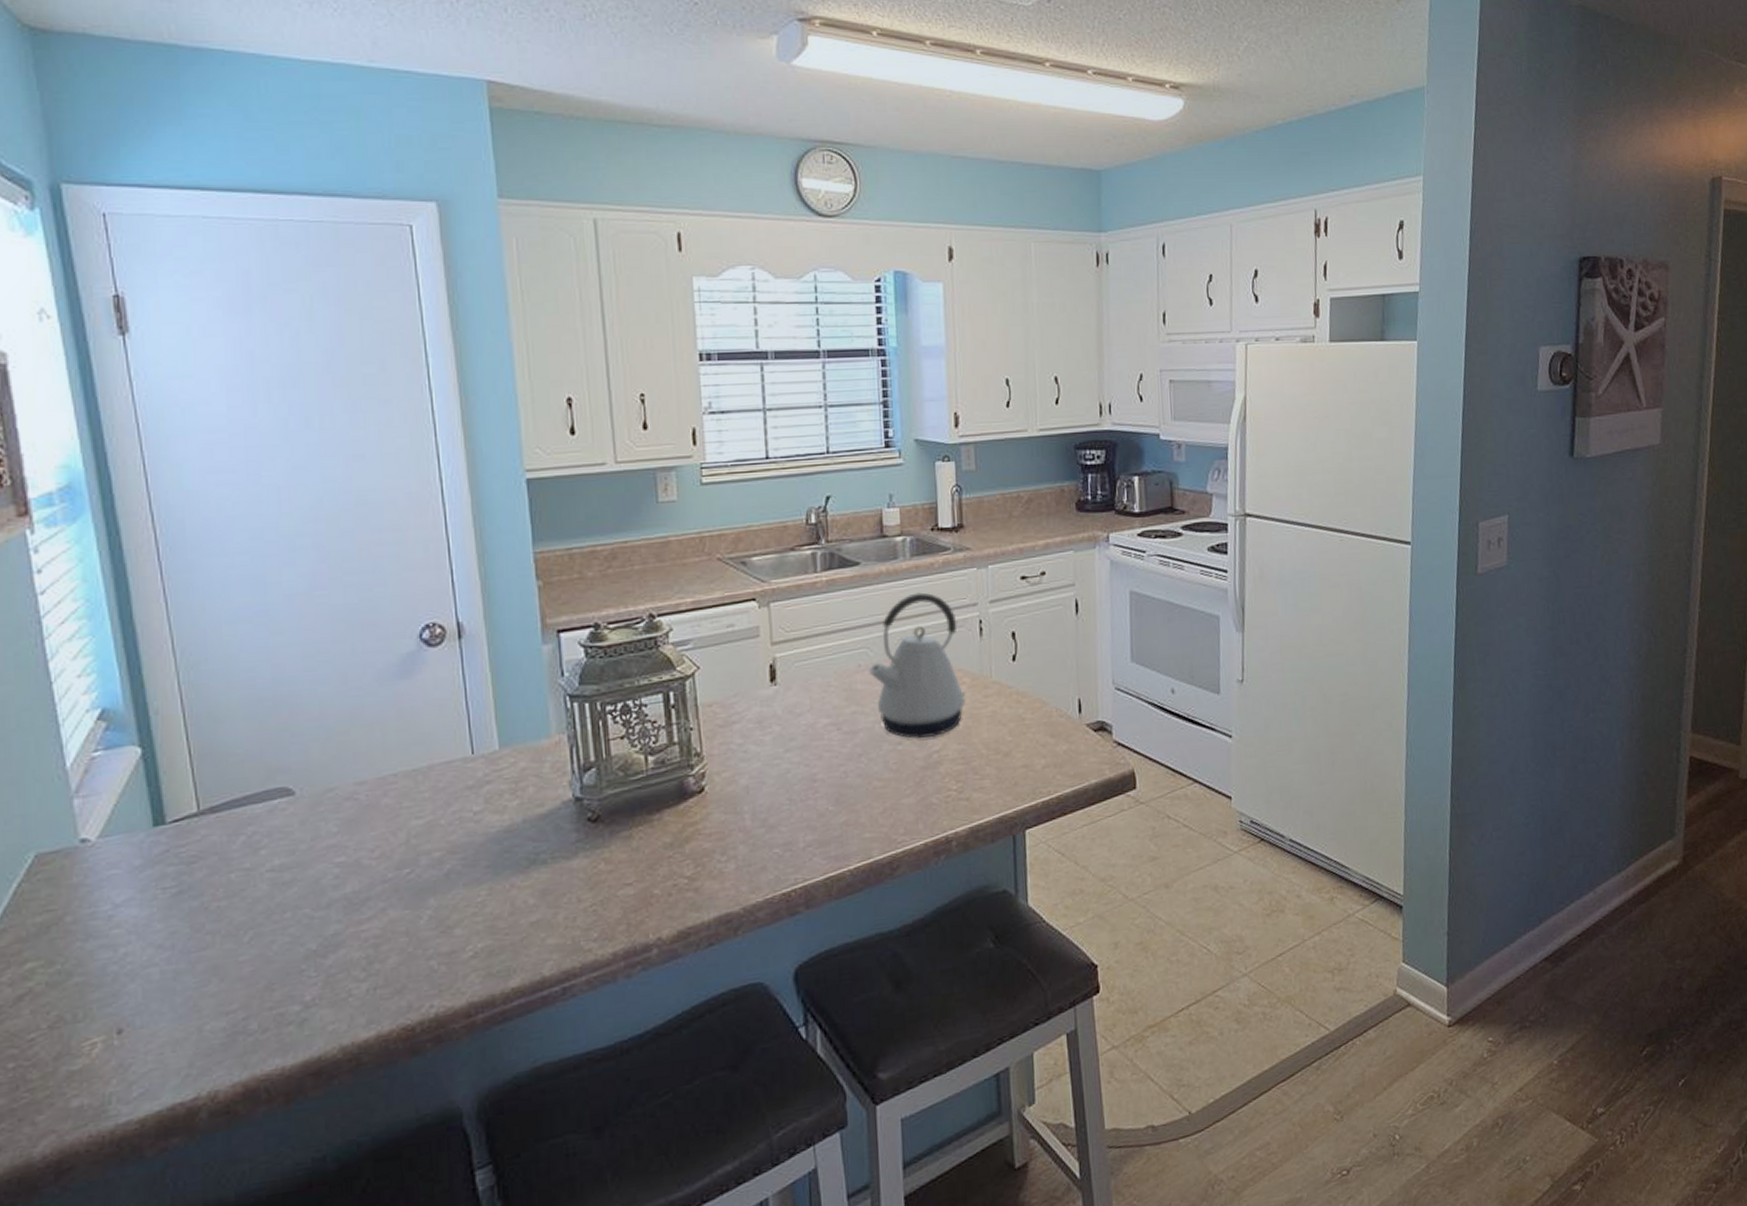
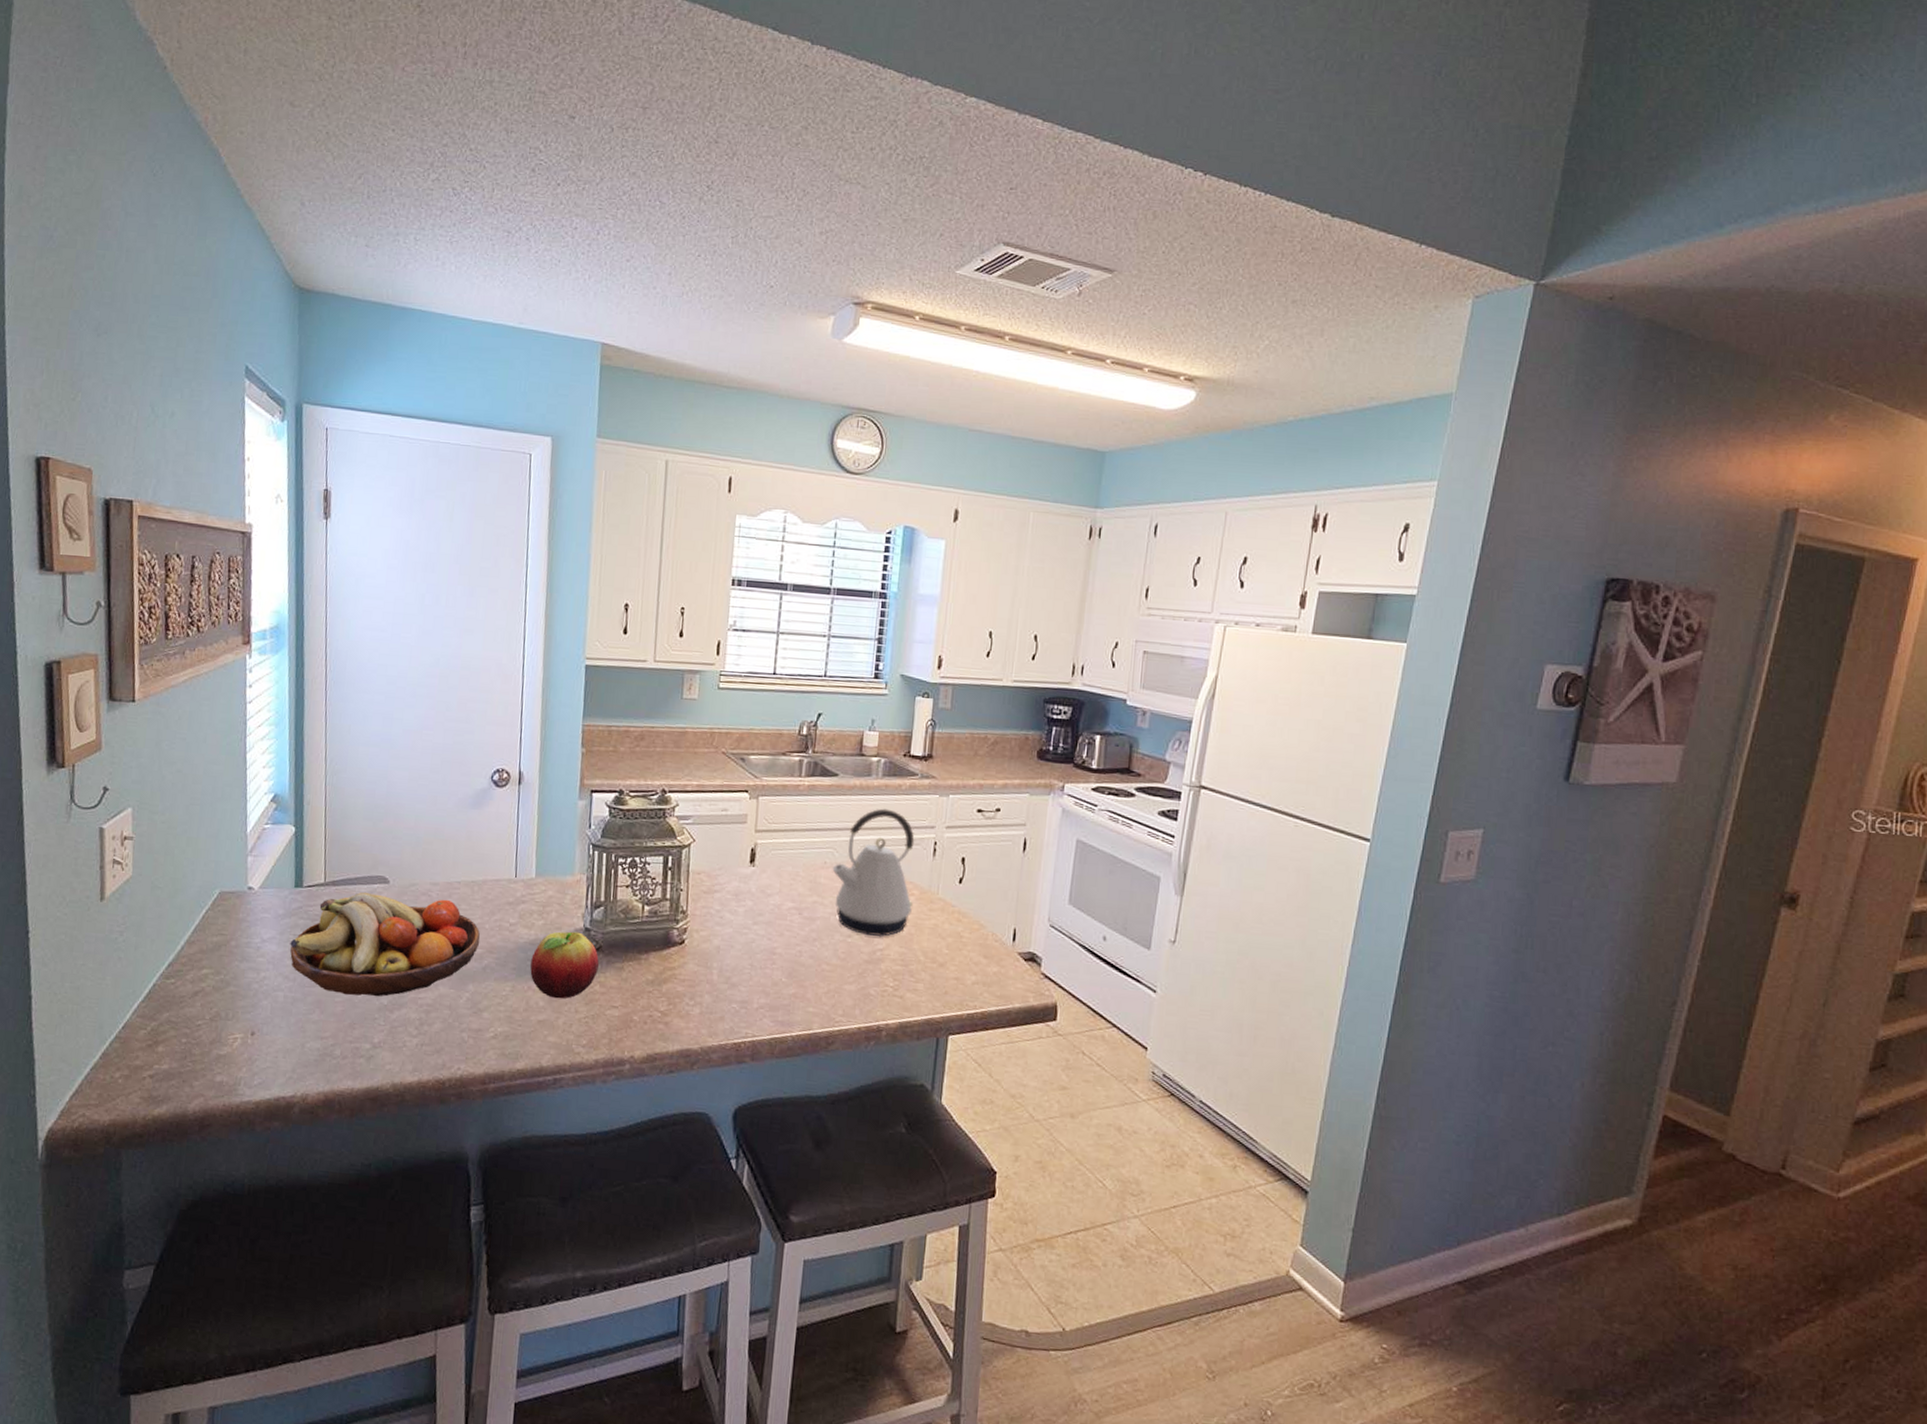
fruit bowl: none [158,799,437,951] -> present [290,892,480,997]
fruit: none [509,804,600,892] -> present [530,931,599,999]

